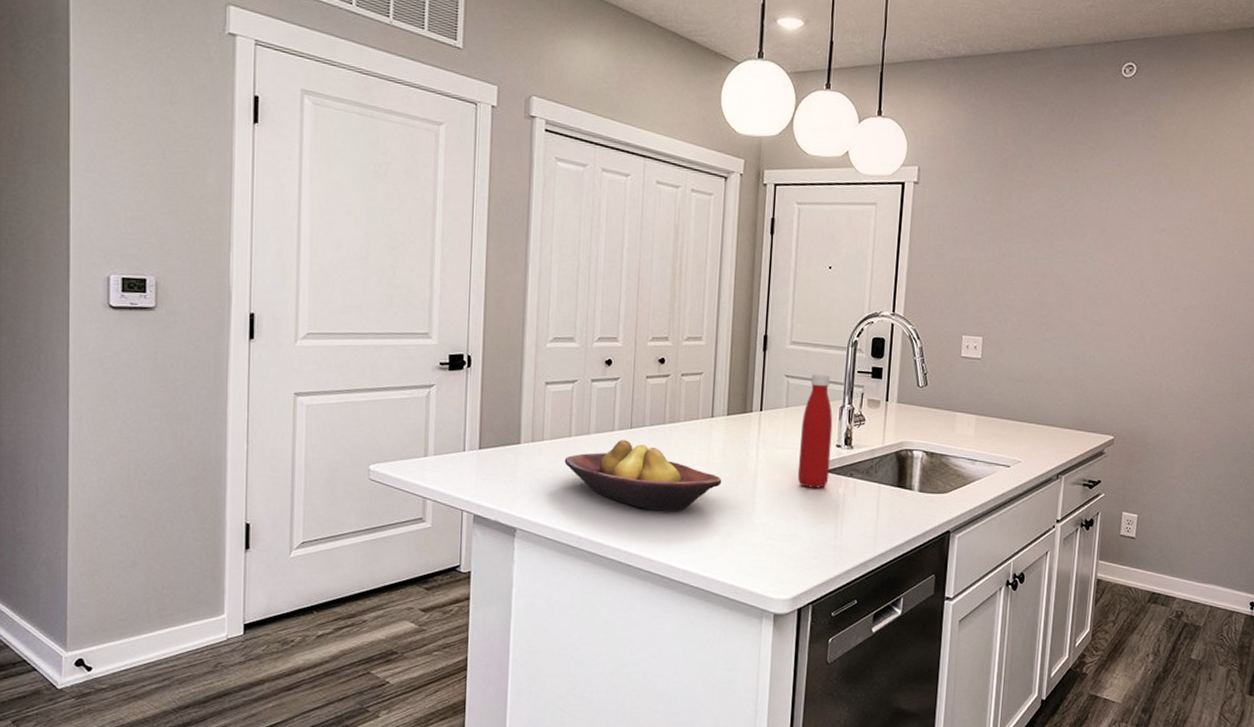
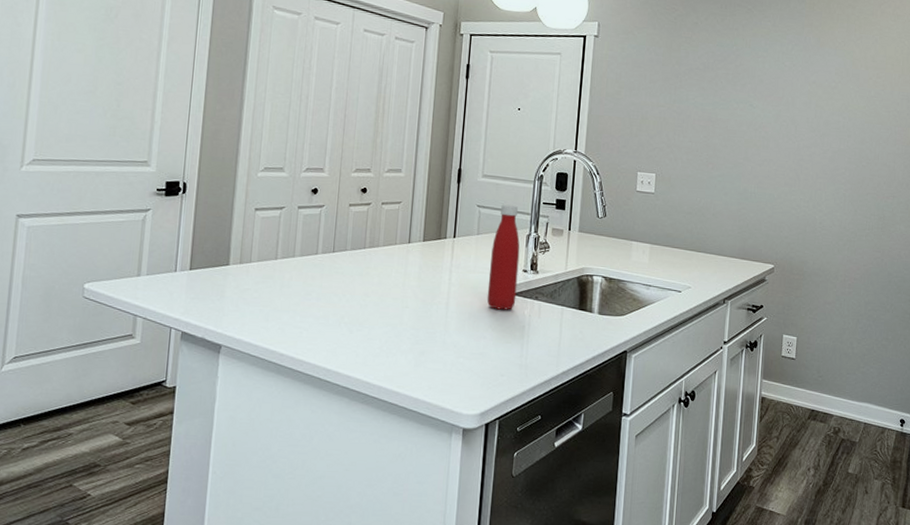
fruit bowl: present [564,440,722,511] -> none [269,262,417,330]

